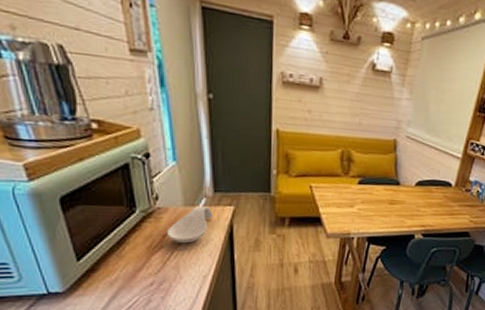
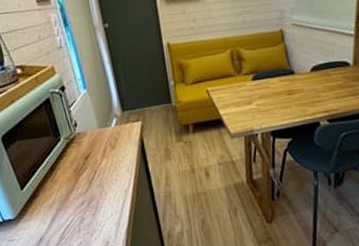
spoon rest: present [166,206,213,244] -> none [87,125,124,163]

